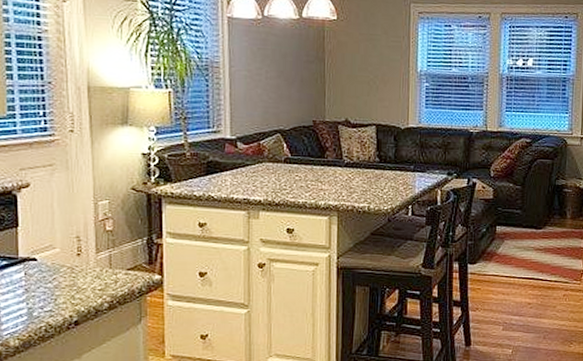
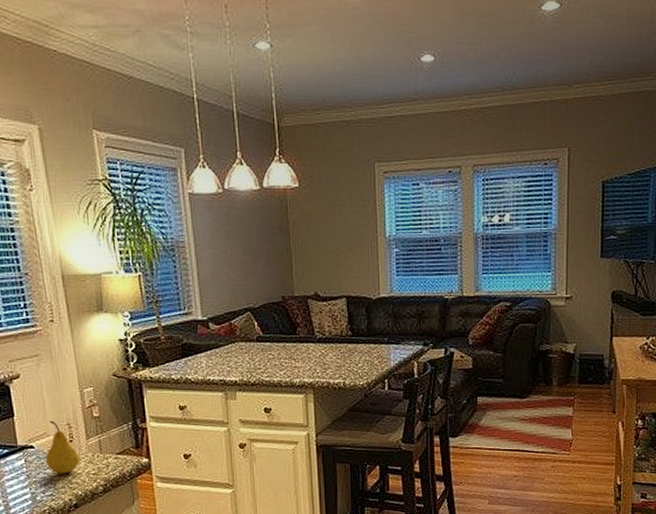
fruit: none [48,232,86,289] -> present [45,420,80,474]

